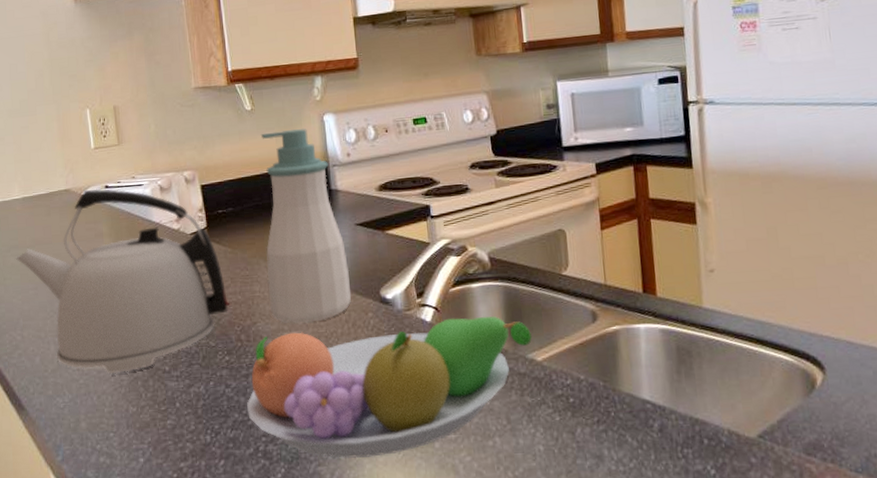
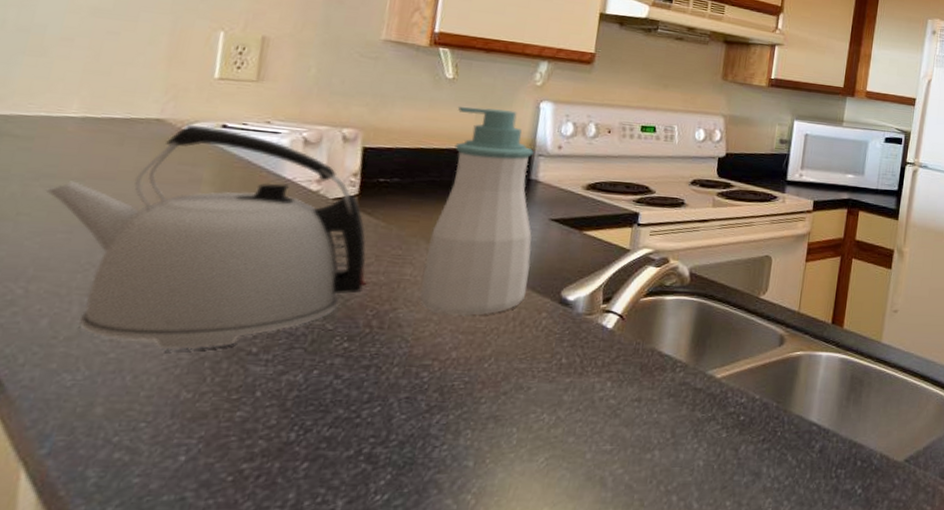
fruit bowl: present [247,316,533,459] -> none [357,324,717,467]

